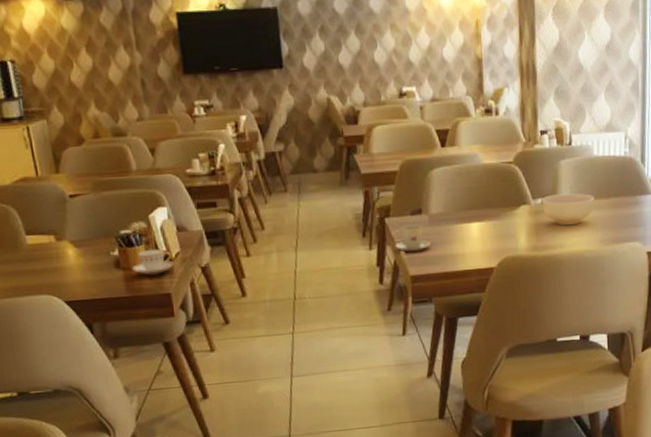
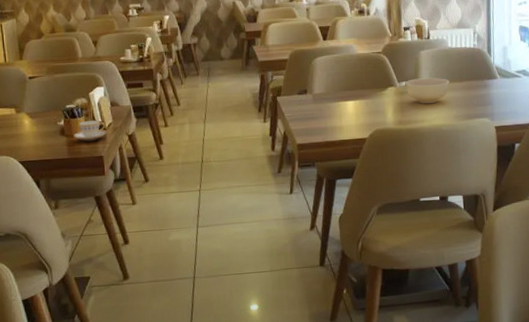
teacup: present [394,224,431,252] -> none [284,102,314,125]

